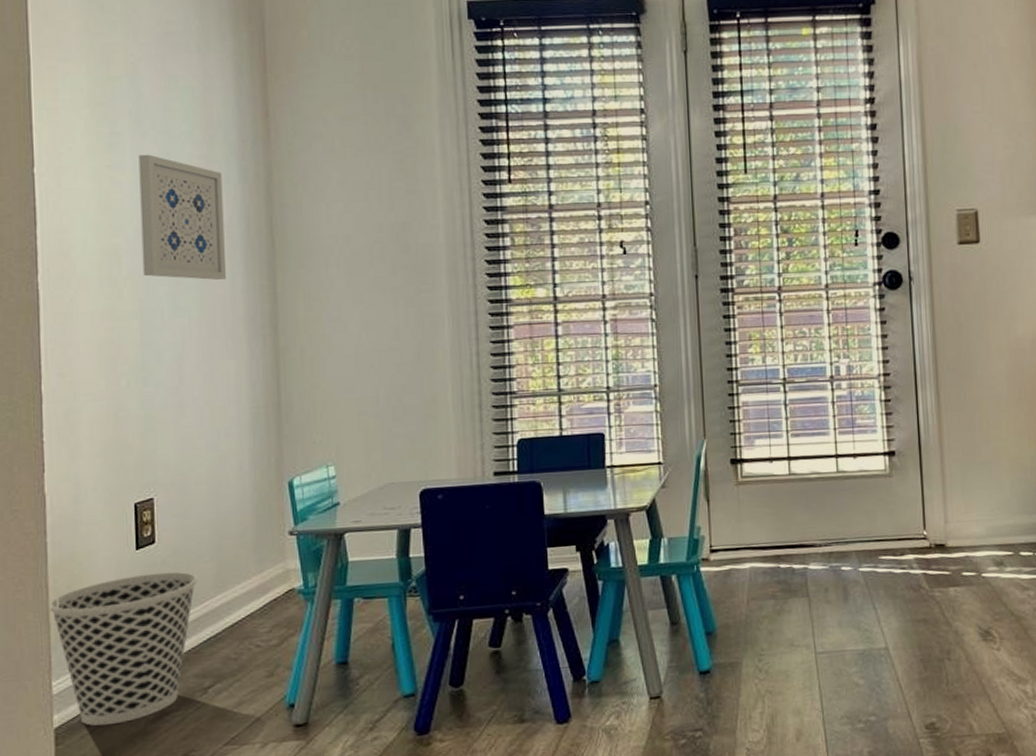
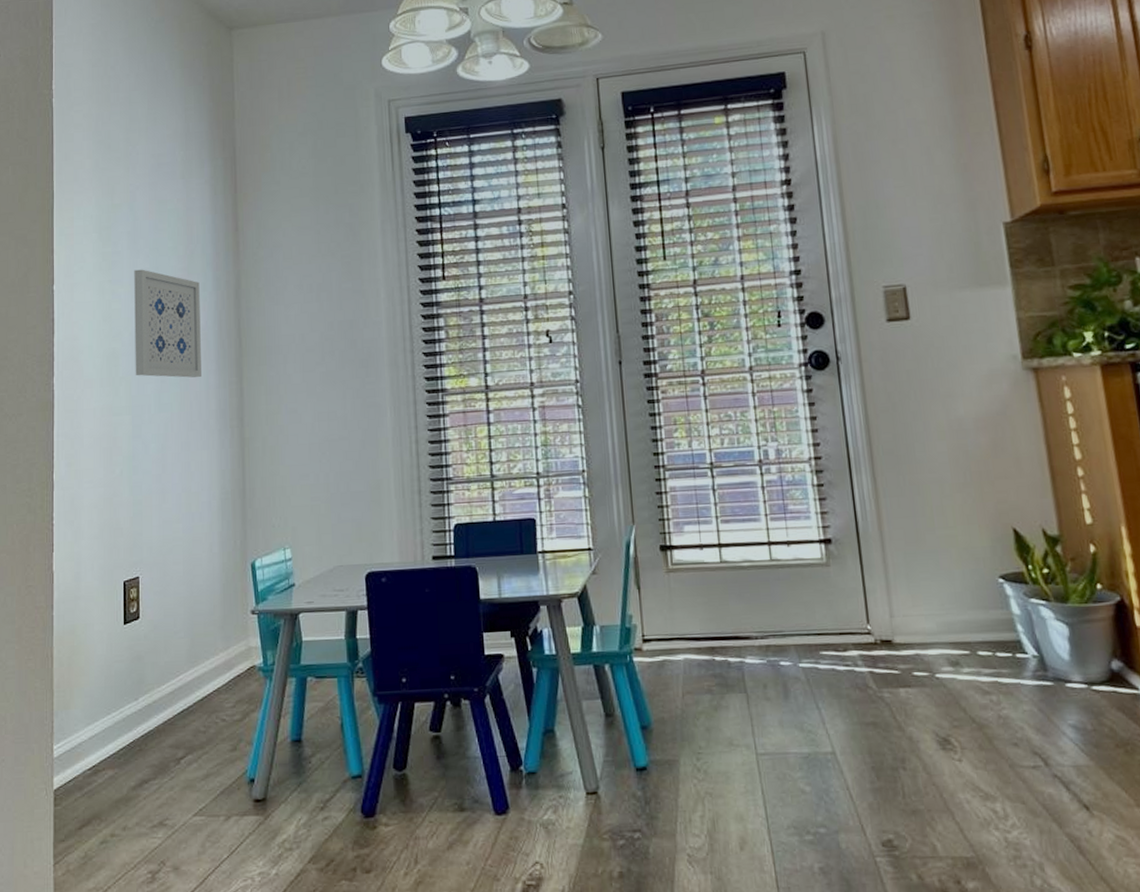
wastebasket: present [49,571,198,726] -> none [53,646,174,790]

